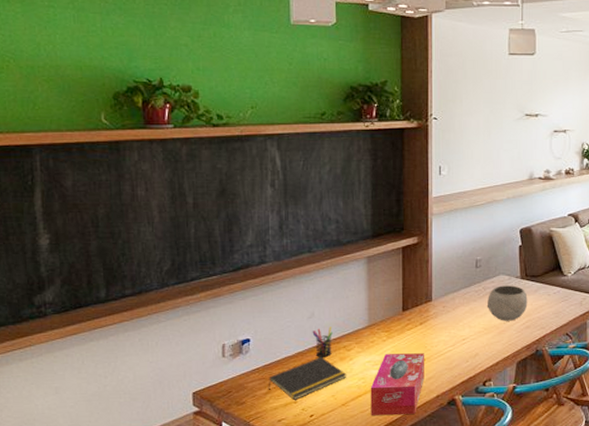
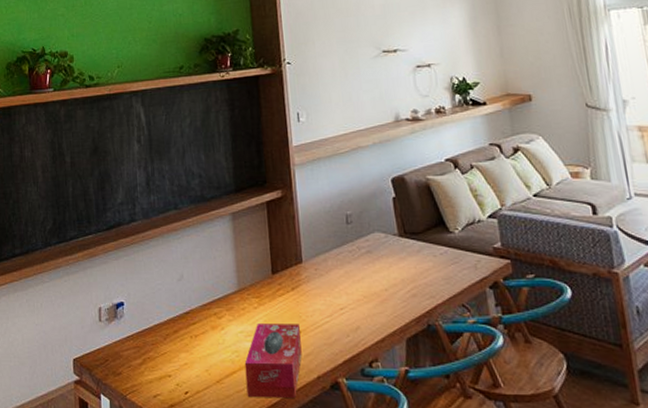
notepad: present [268,357,347,400] -> none [142,325,220,373]
pen holder: present [312,327,332,357] -> none [182,290,203,325]
bowl: present [486,285,528,321] -> none [363,244,411,288]

